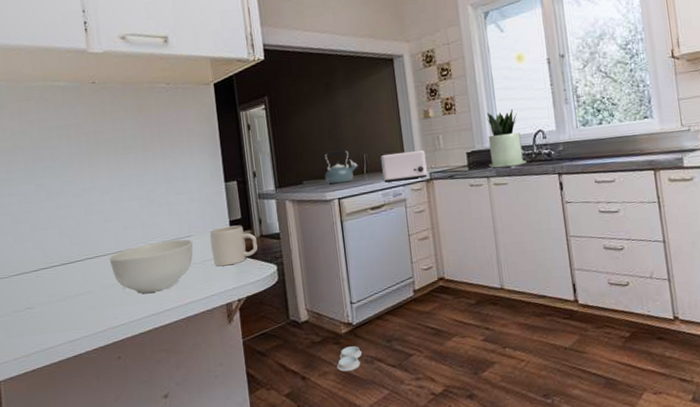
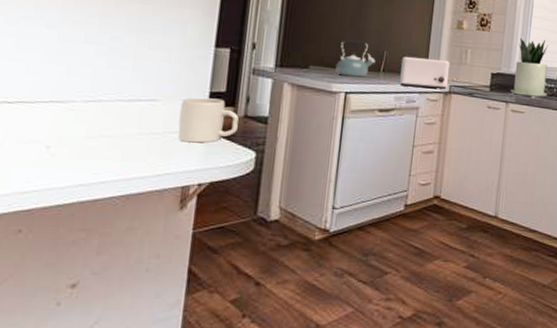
bowl: present [109,239,193,294] -> none [36,99,158,158]
pet bowl: present [336,346,363,372] -> none [300,255,334,283]

